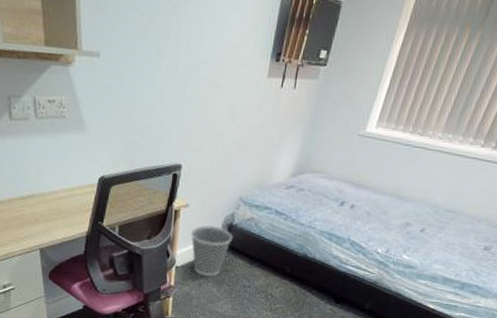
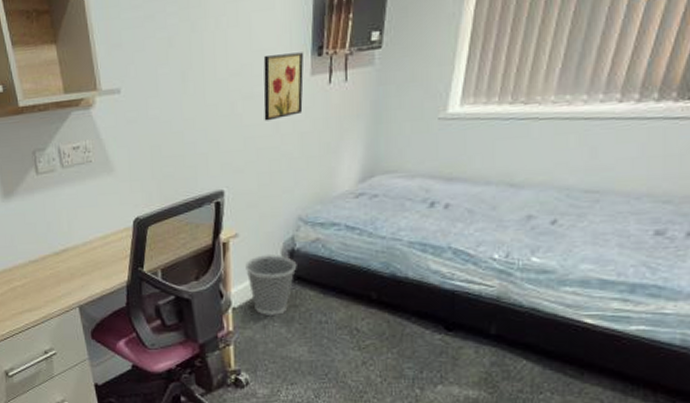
wall art: none [224,50,265,111] -> present [263,52,304,121]

